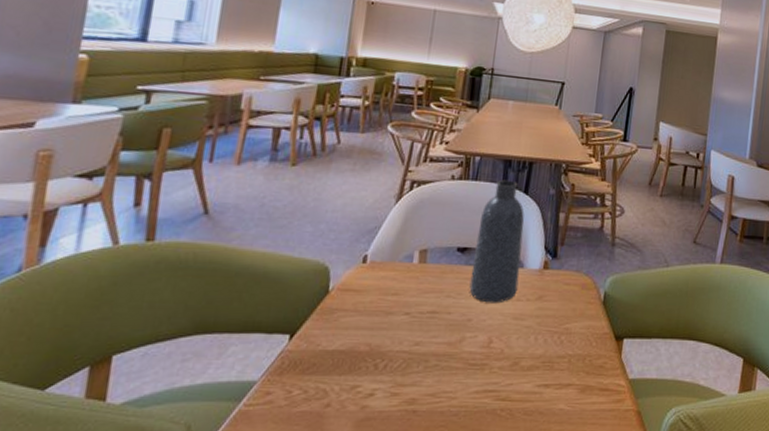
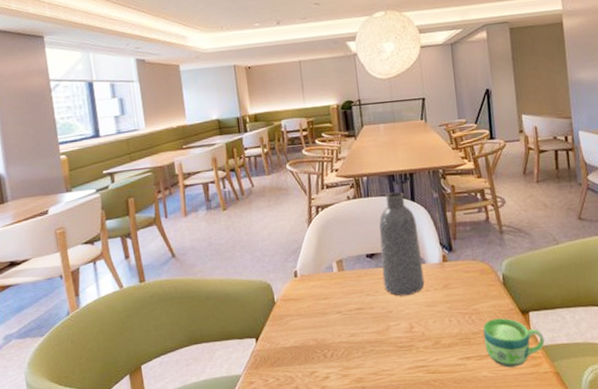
cup: none [568,342,634,401] -> present [483,318,545,368]

